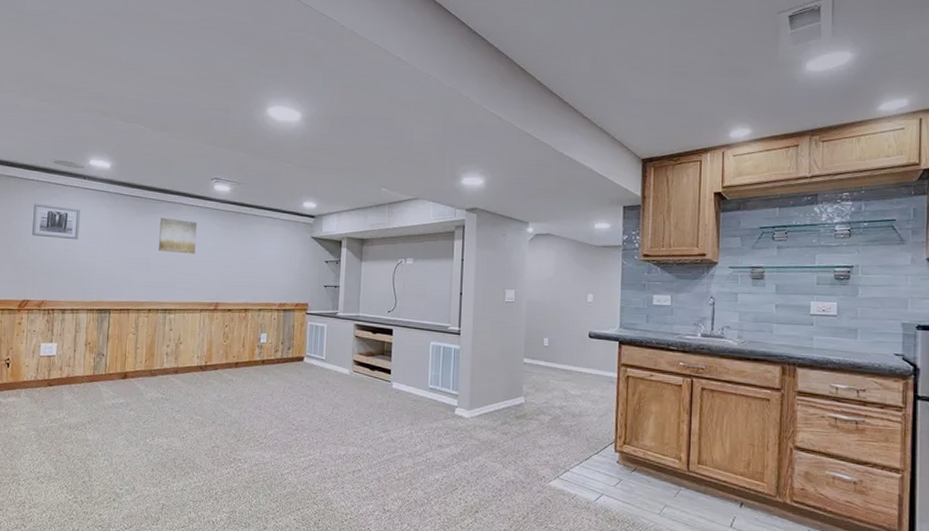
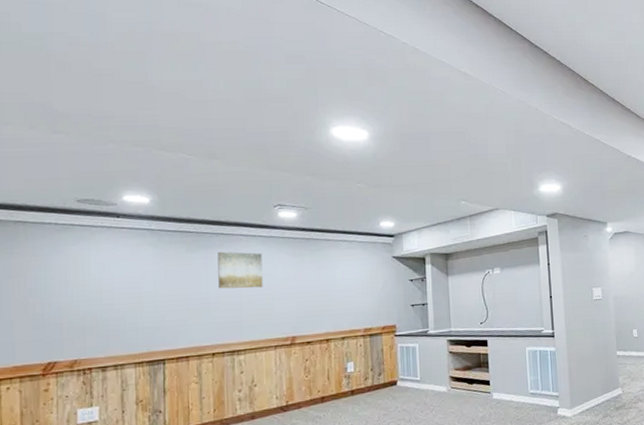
wall art: present [32,203,80,240] -> none [54,249,117,288]

